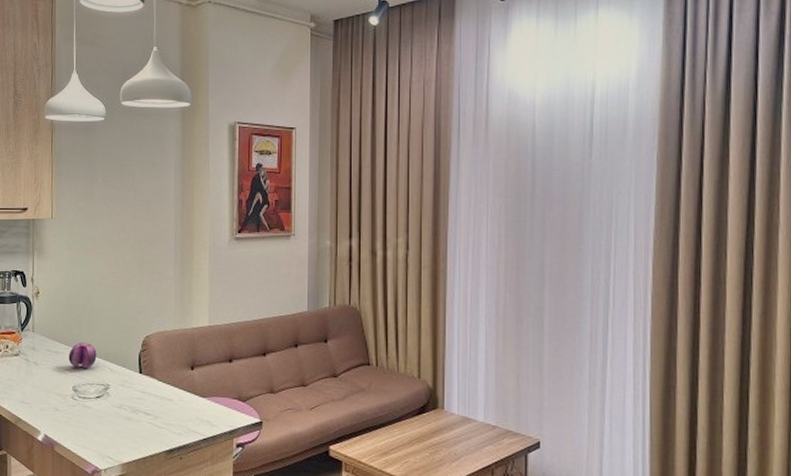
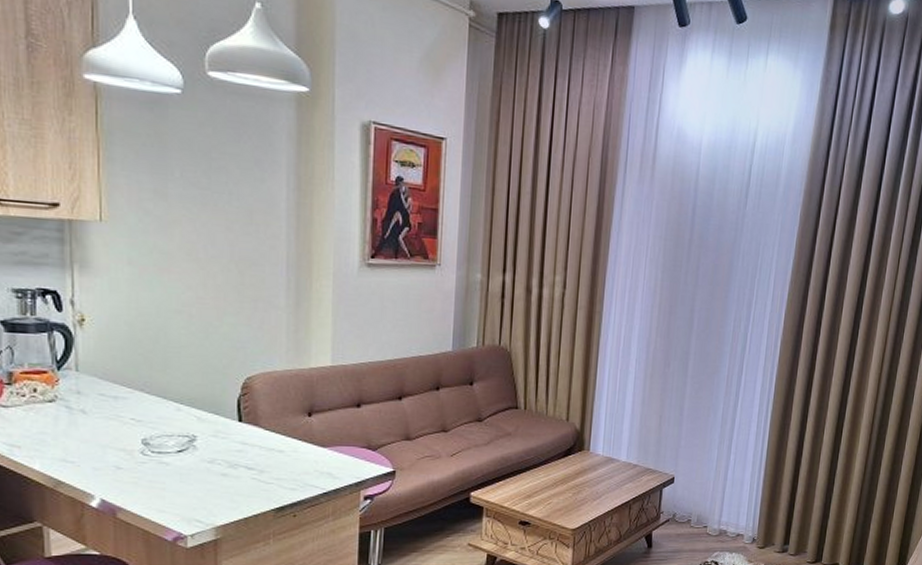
fruit: present [68,342,97,369] -> none [134,385,177,418]

